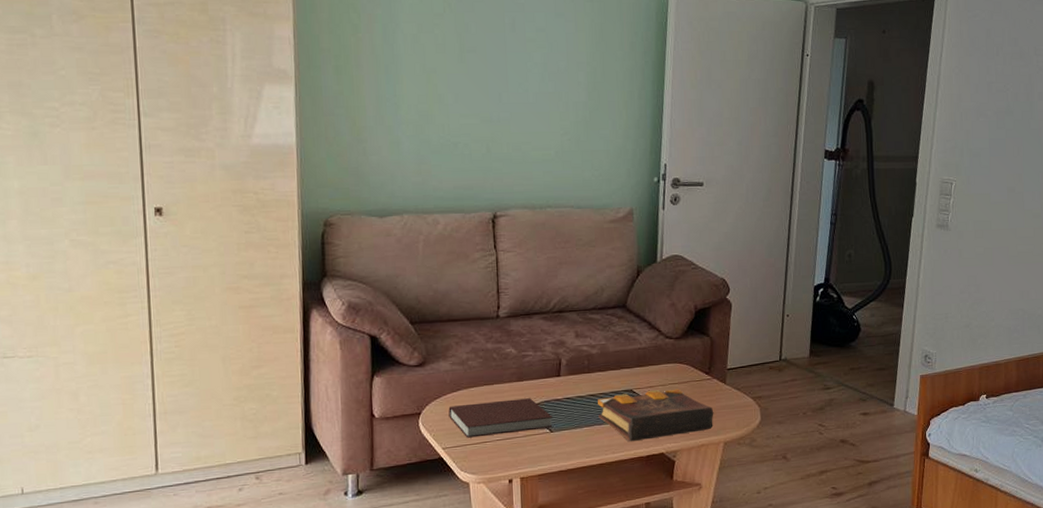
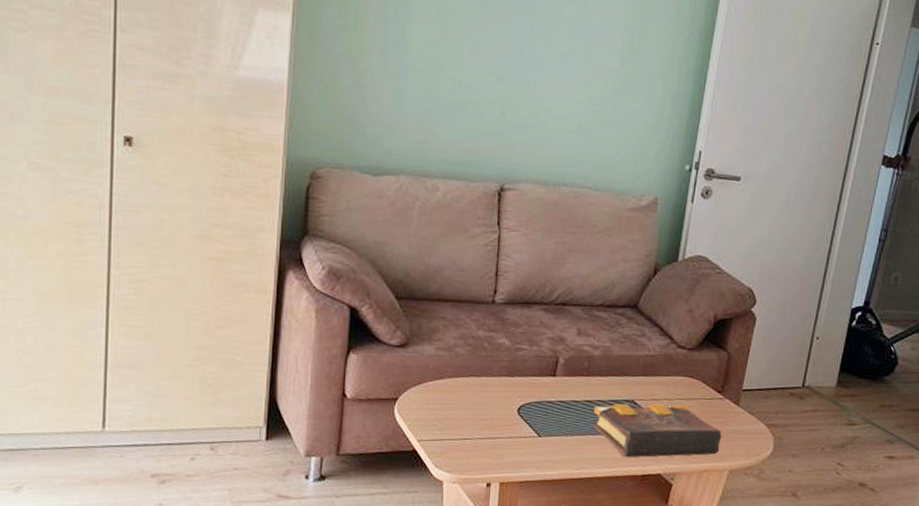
notebook: present [448,398,553,438] -> none [428,394,542,433]

